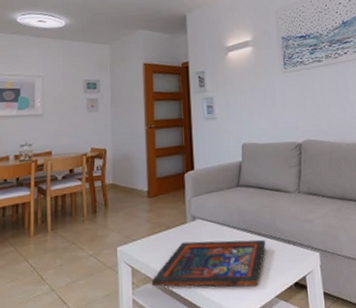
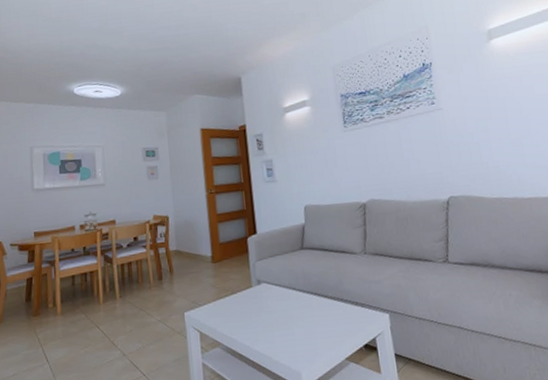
religious icon: present [151,239,266,287] -> none [219,302,333,351]

